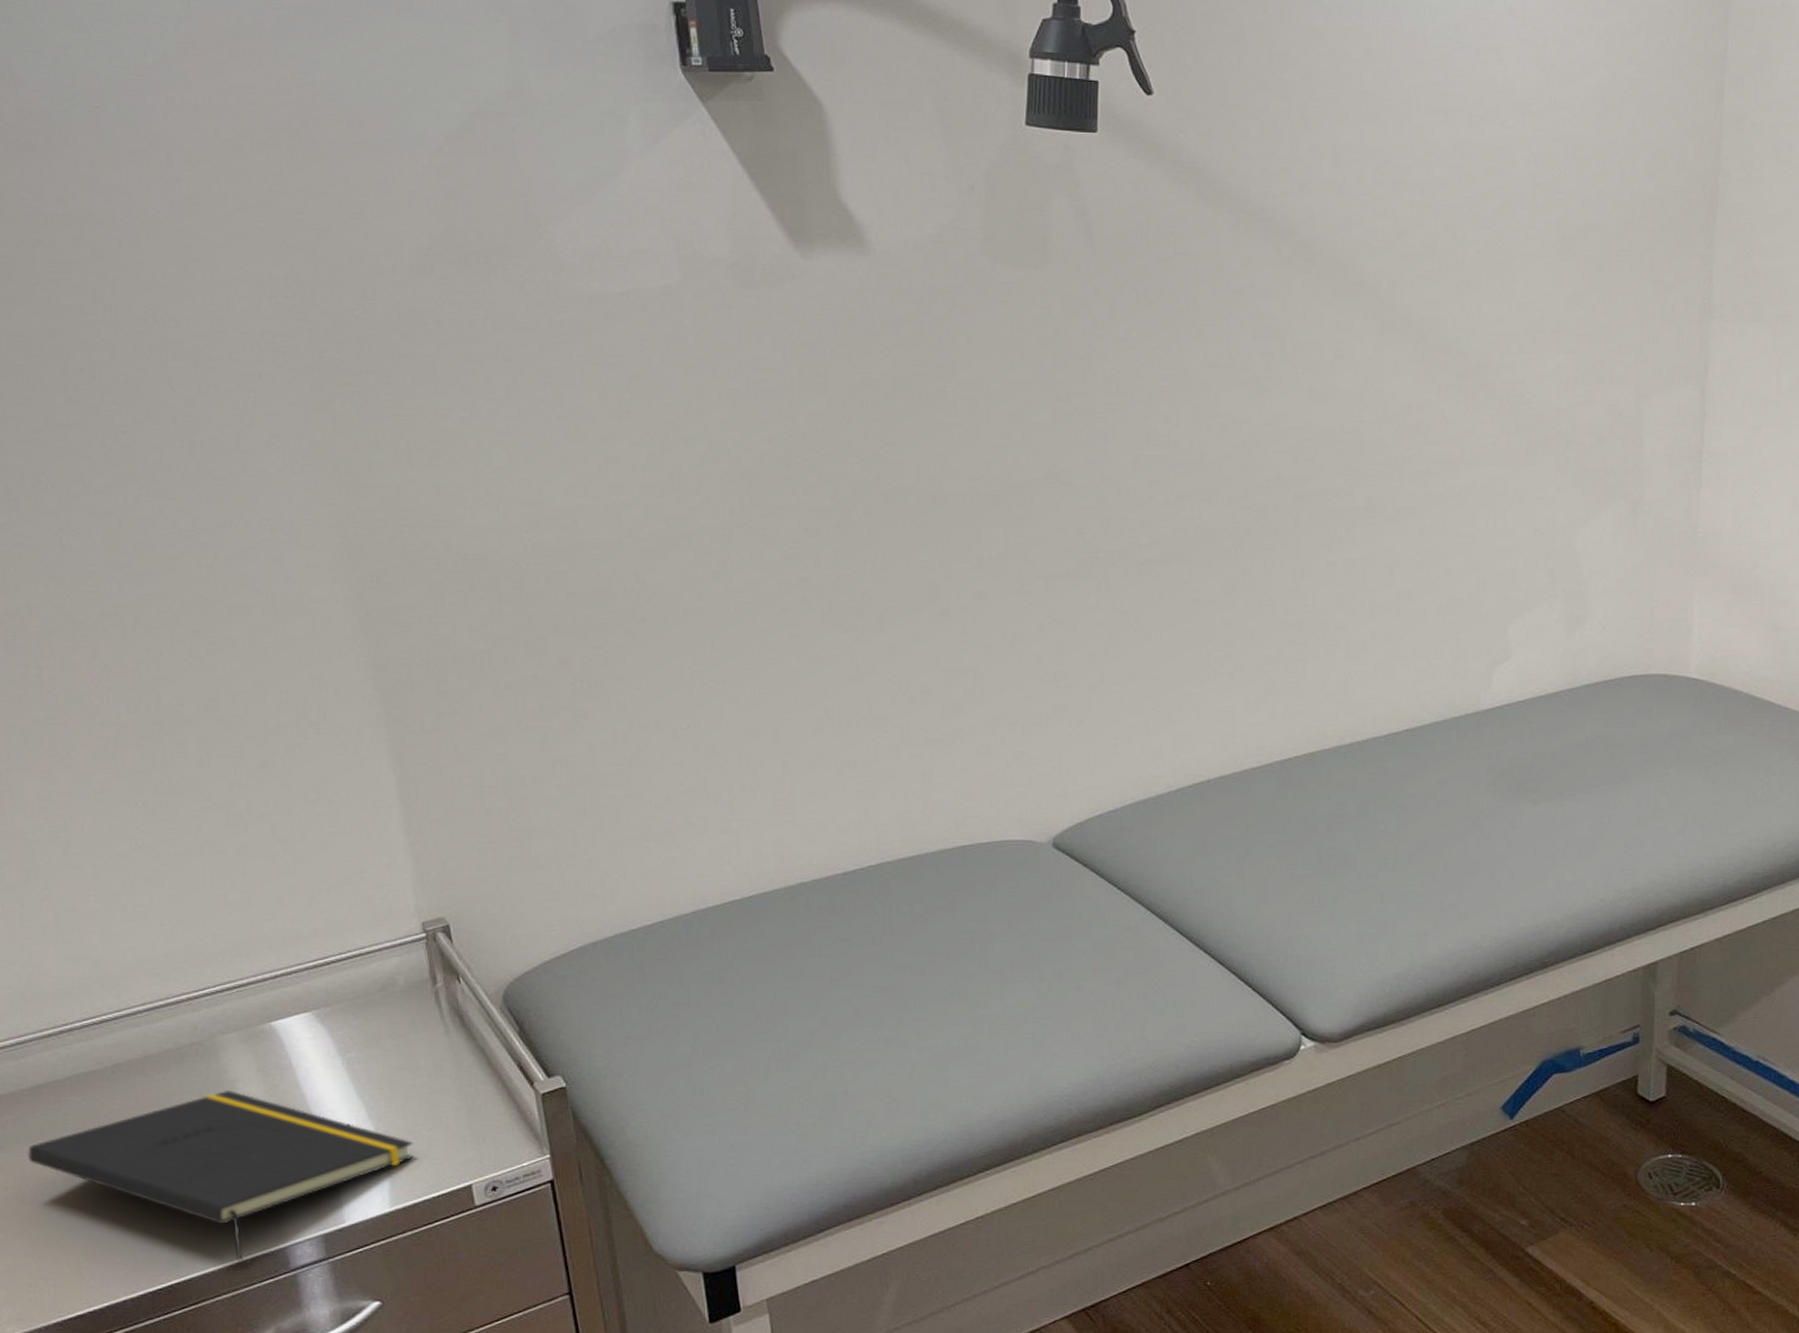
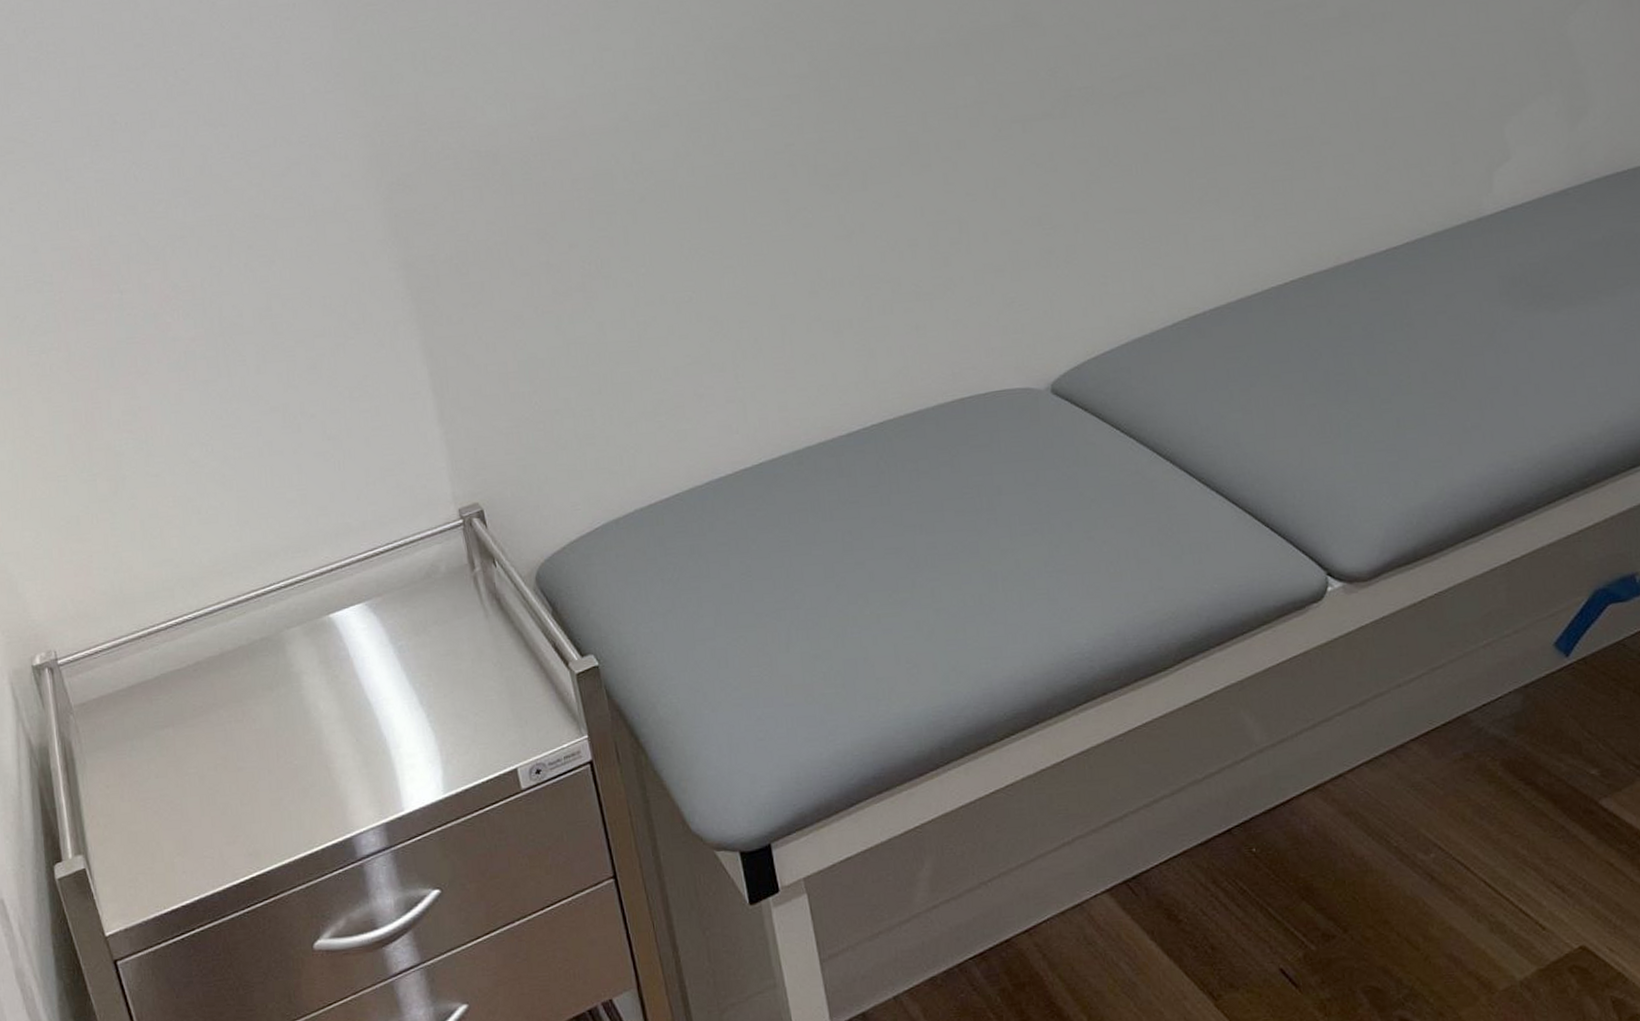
notepad: present [28,1091,413,1263] -> none [125,683,462,853]

